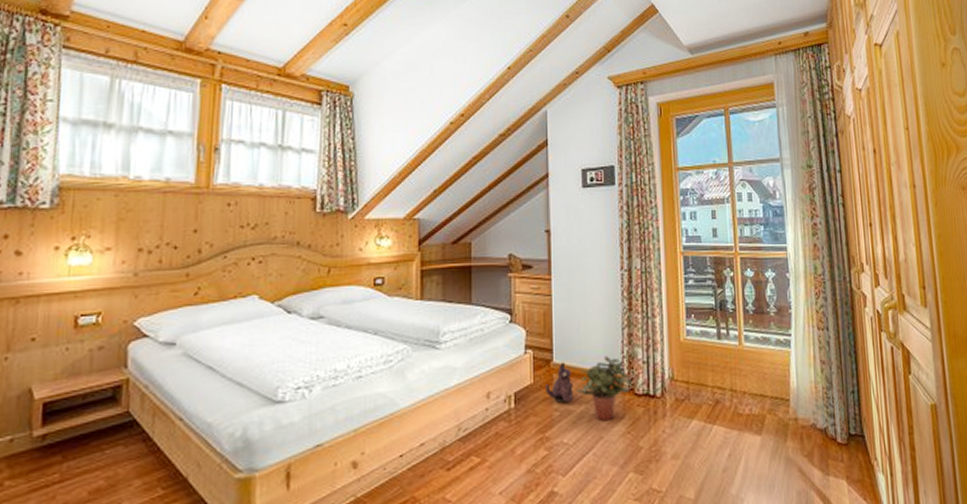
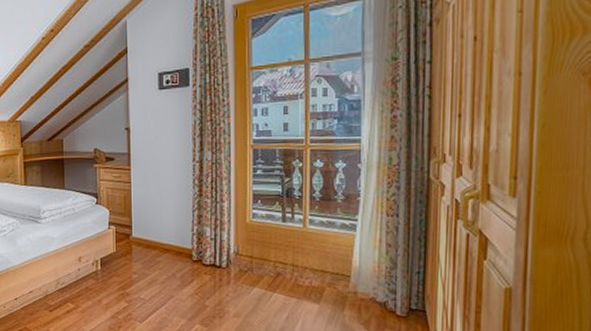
plush toy: present [546,361,575,403] -> none [126,236,150,268]
potted plant: present [576,356,630,422] -> none [151,233,198,284]

